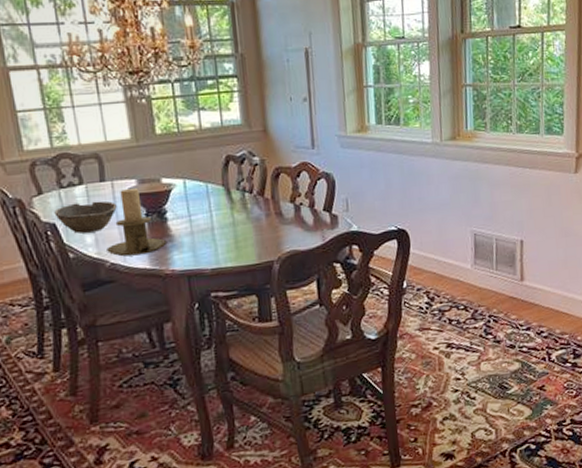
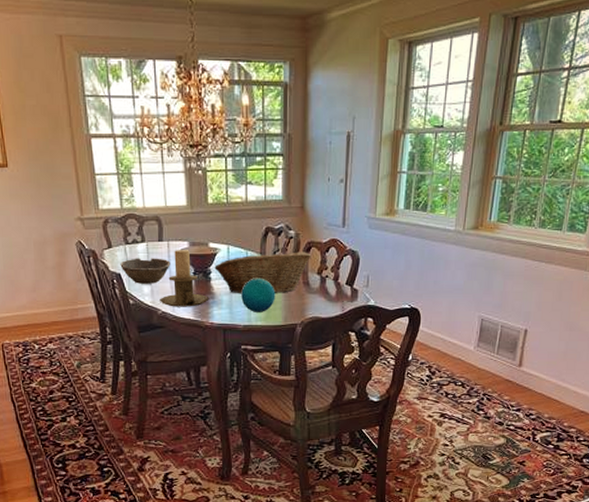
fruit basket: none [170,179,281,234] -> present [214,252,312,294]
decorative orb: none [204,212,246,253] -> present [241,278,276,312]

